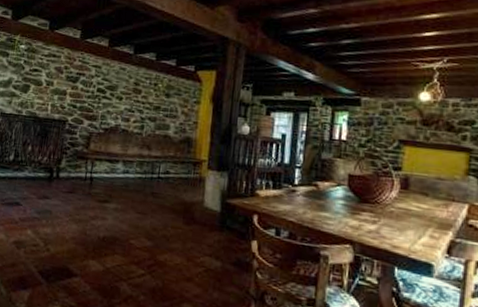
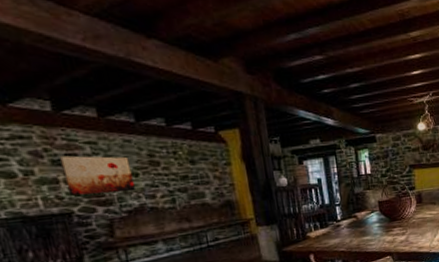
wall art: none [70,74,120,112] -> present [60,155,135,196]

